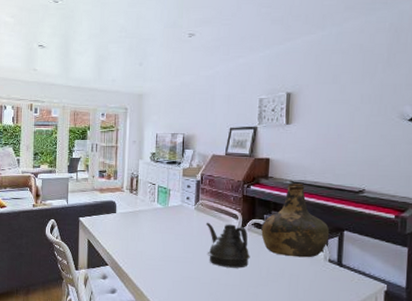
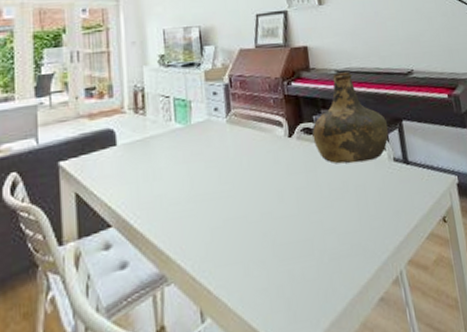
teapot: present [205,222,250,268] -> none [243,134,305,194]

